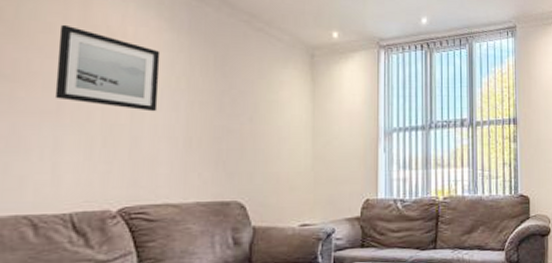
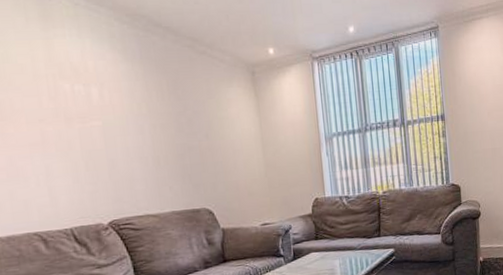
wall art: present [54,24,161,112] -> none [30,64,126,137]

